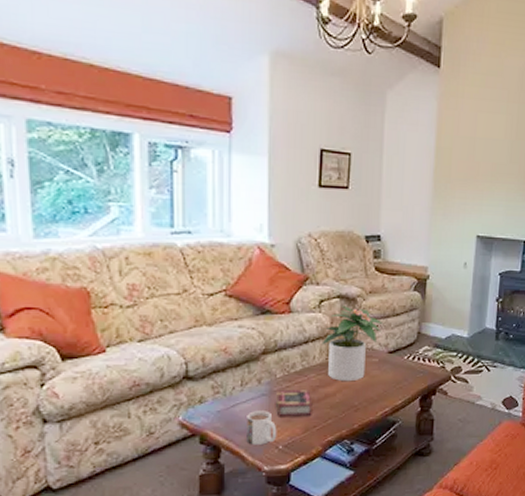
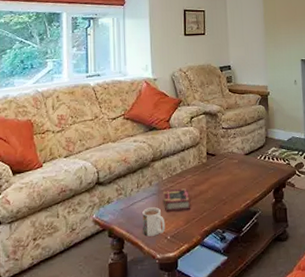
potted plant: present [322,305,383,382] -> none [194,119,239,180]

